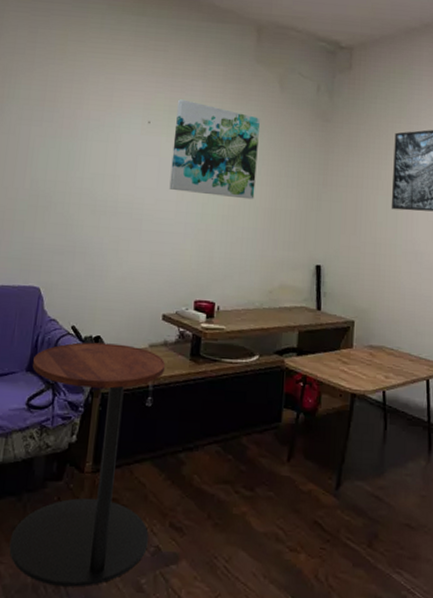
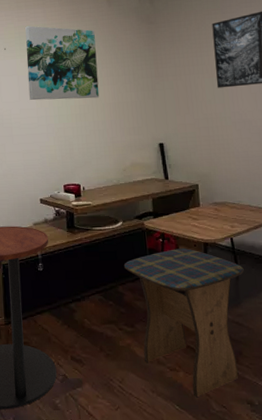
stool: none [252,397,393,589] -> present [123,248,244,398]

